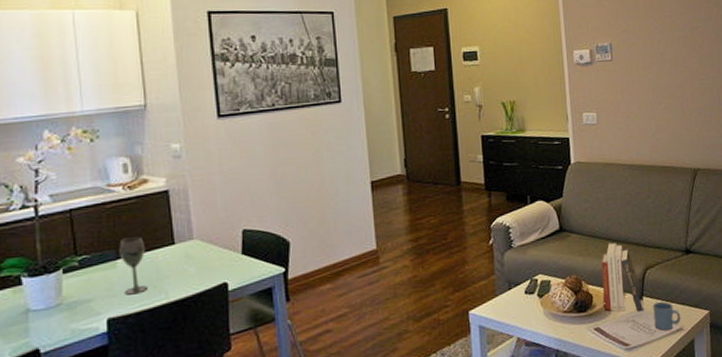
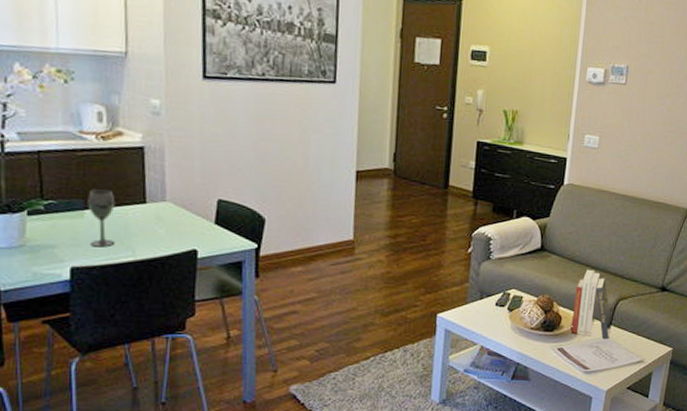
mug: present [652,301,681,332] -> none [616,332,644,361]

